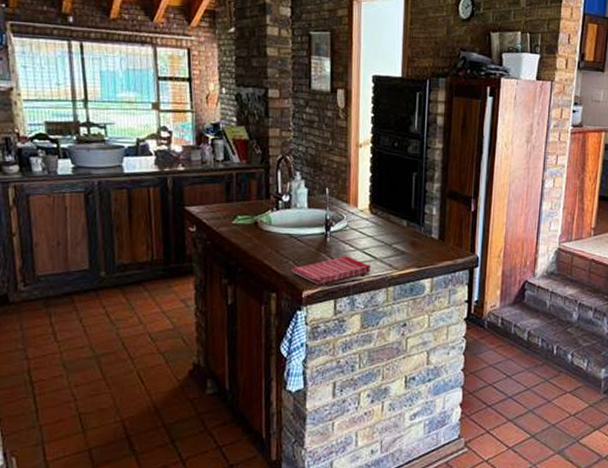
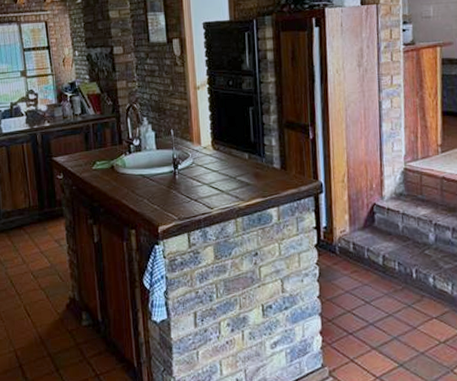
dish towel: present [291,256,371,285] -> none [146,191,219,220]

